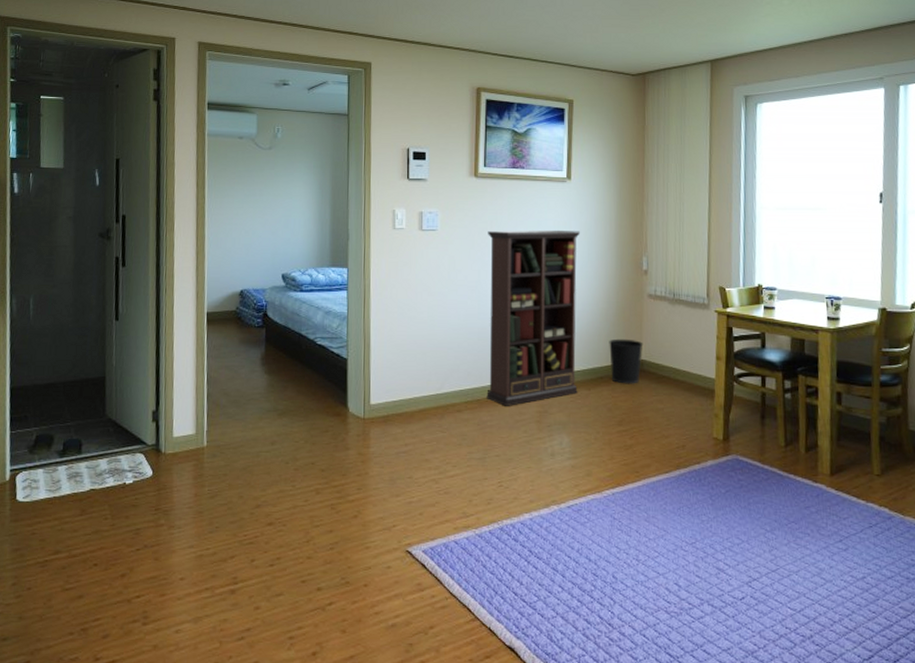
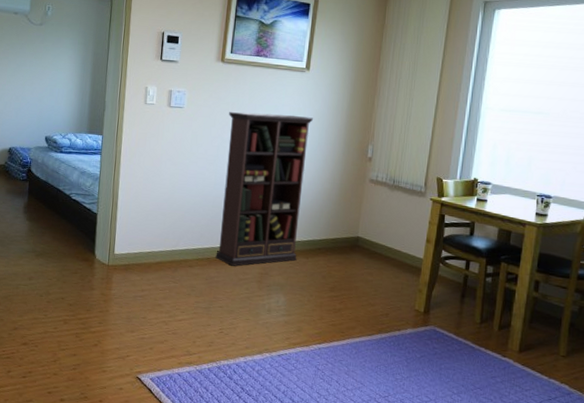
wastebasket: present [609,338,643,384] -> none [328,216,361,257]

